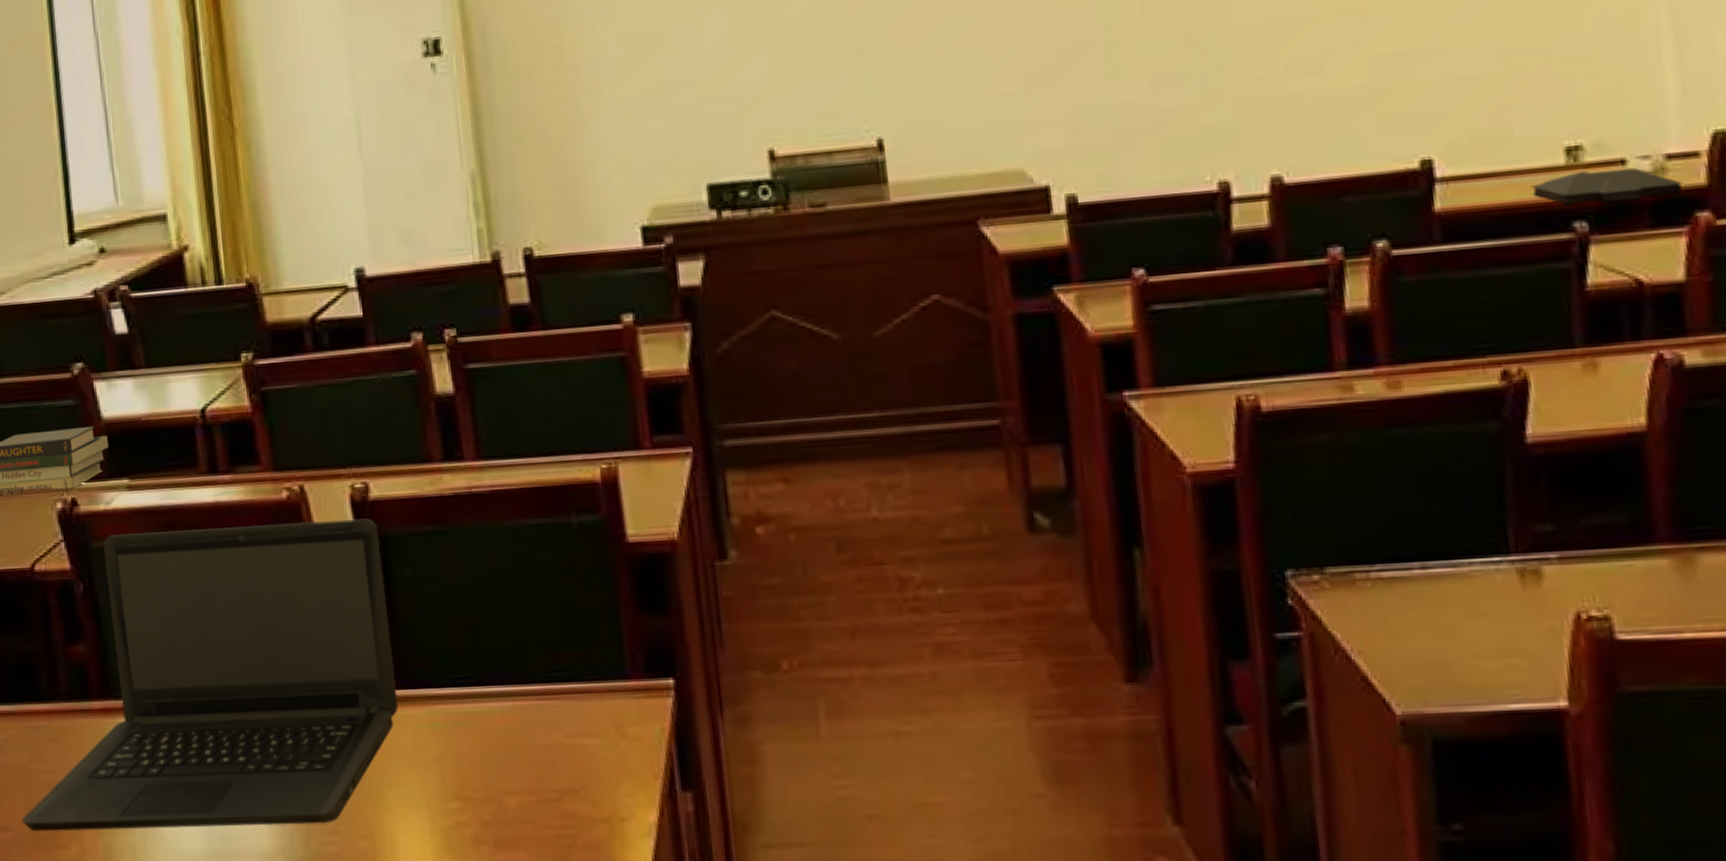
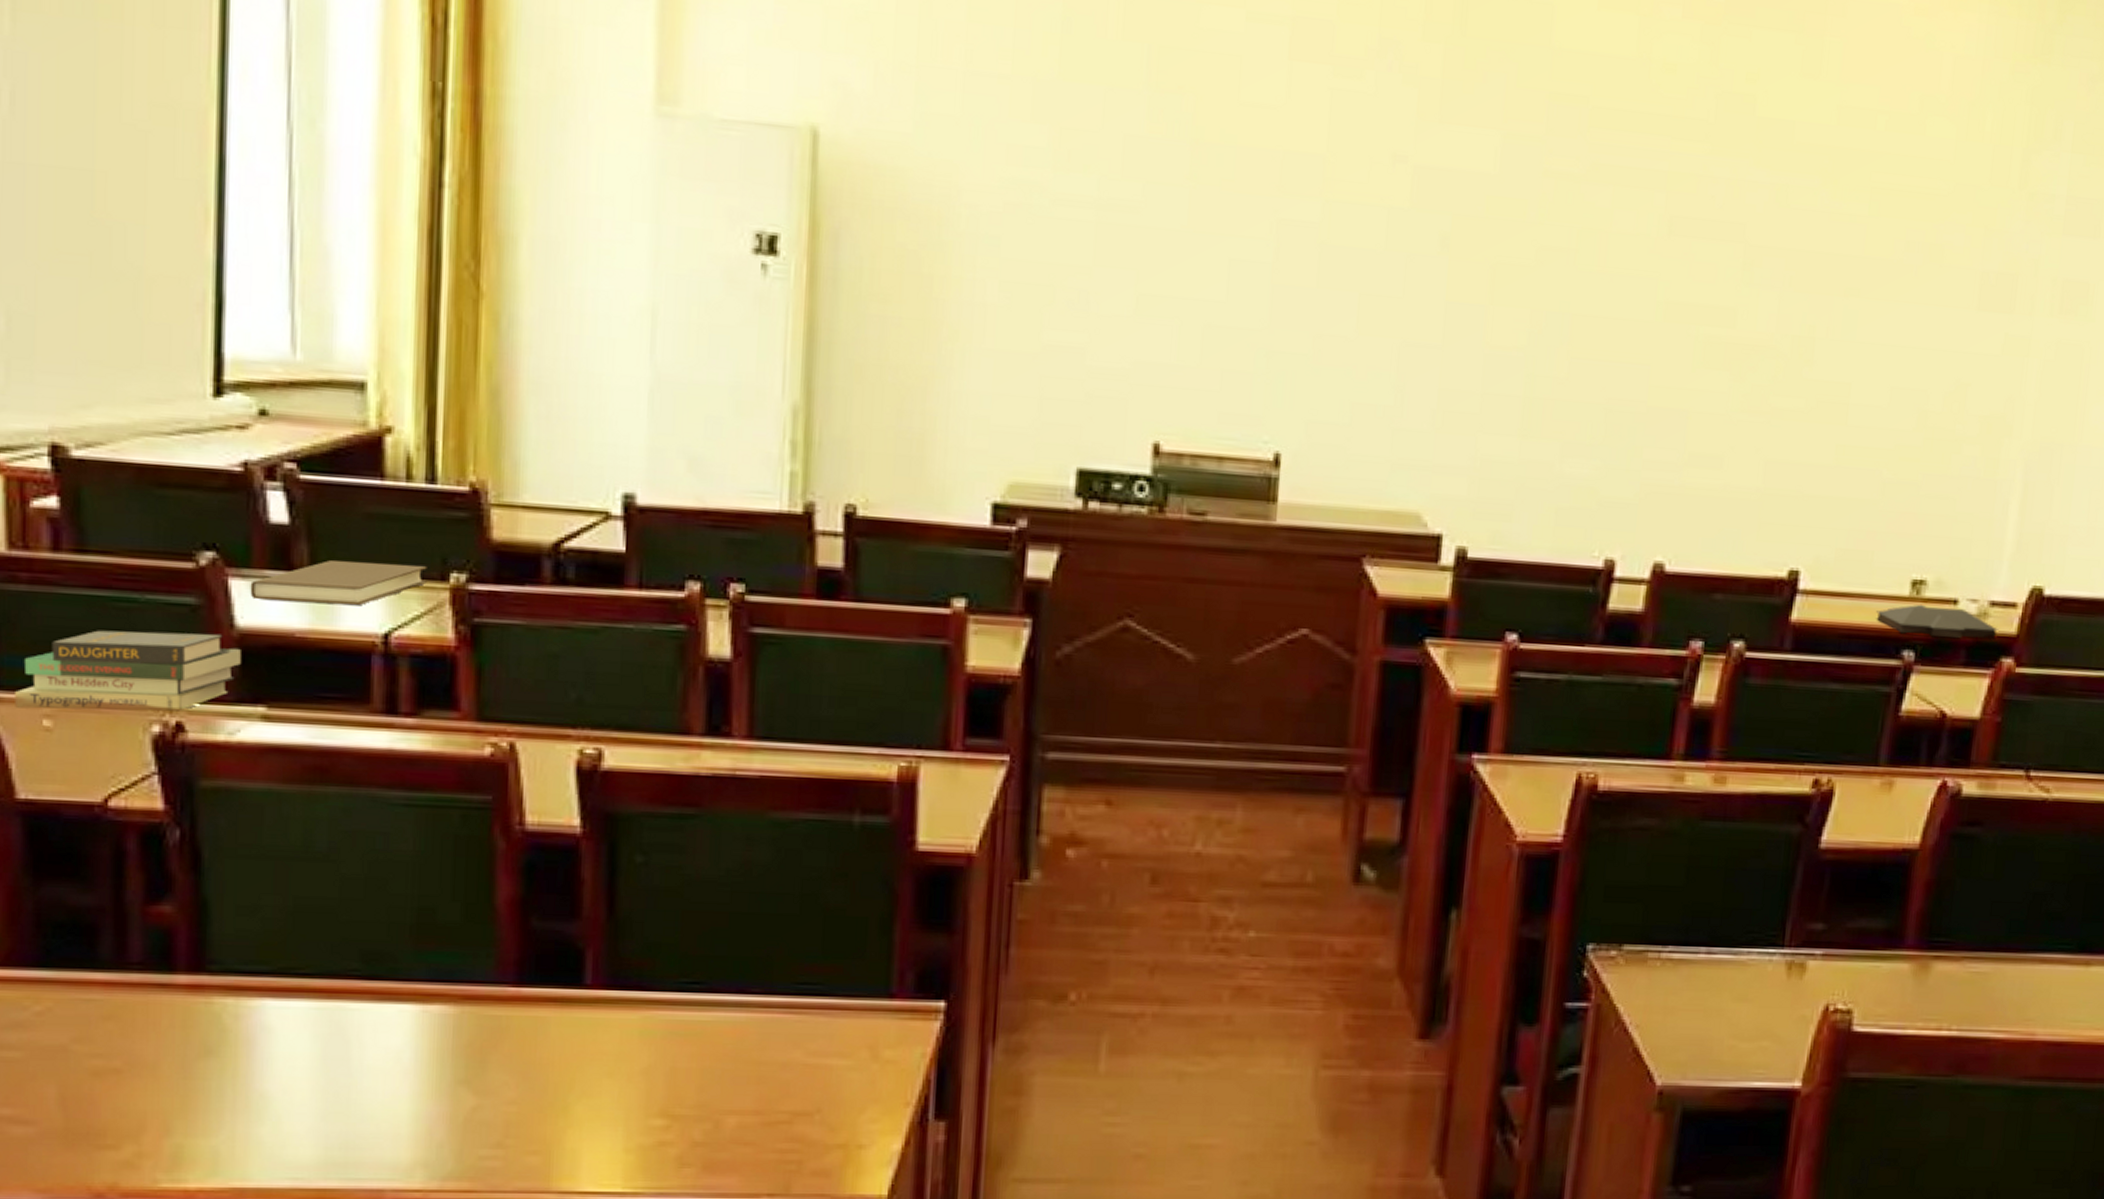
laptop: present [21,518,399,832] -> none [50,774,608,1134]
book: none [108,351,226,396] -> present [250,560,427,606]

